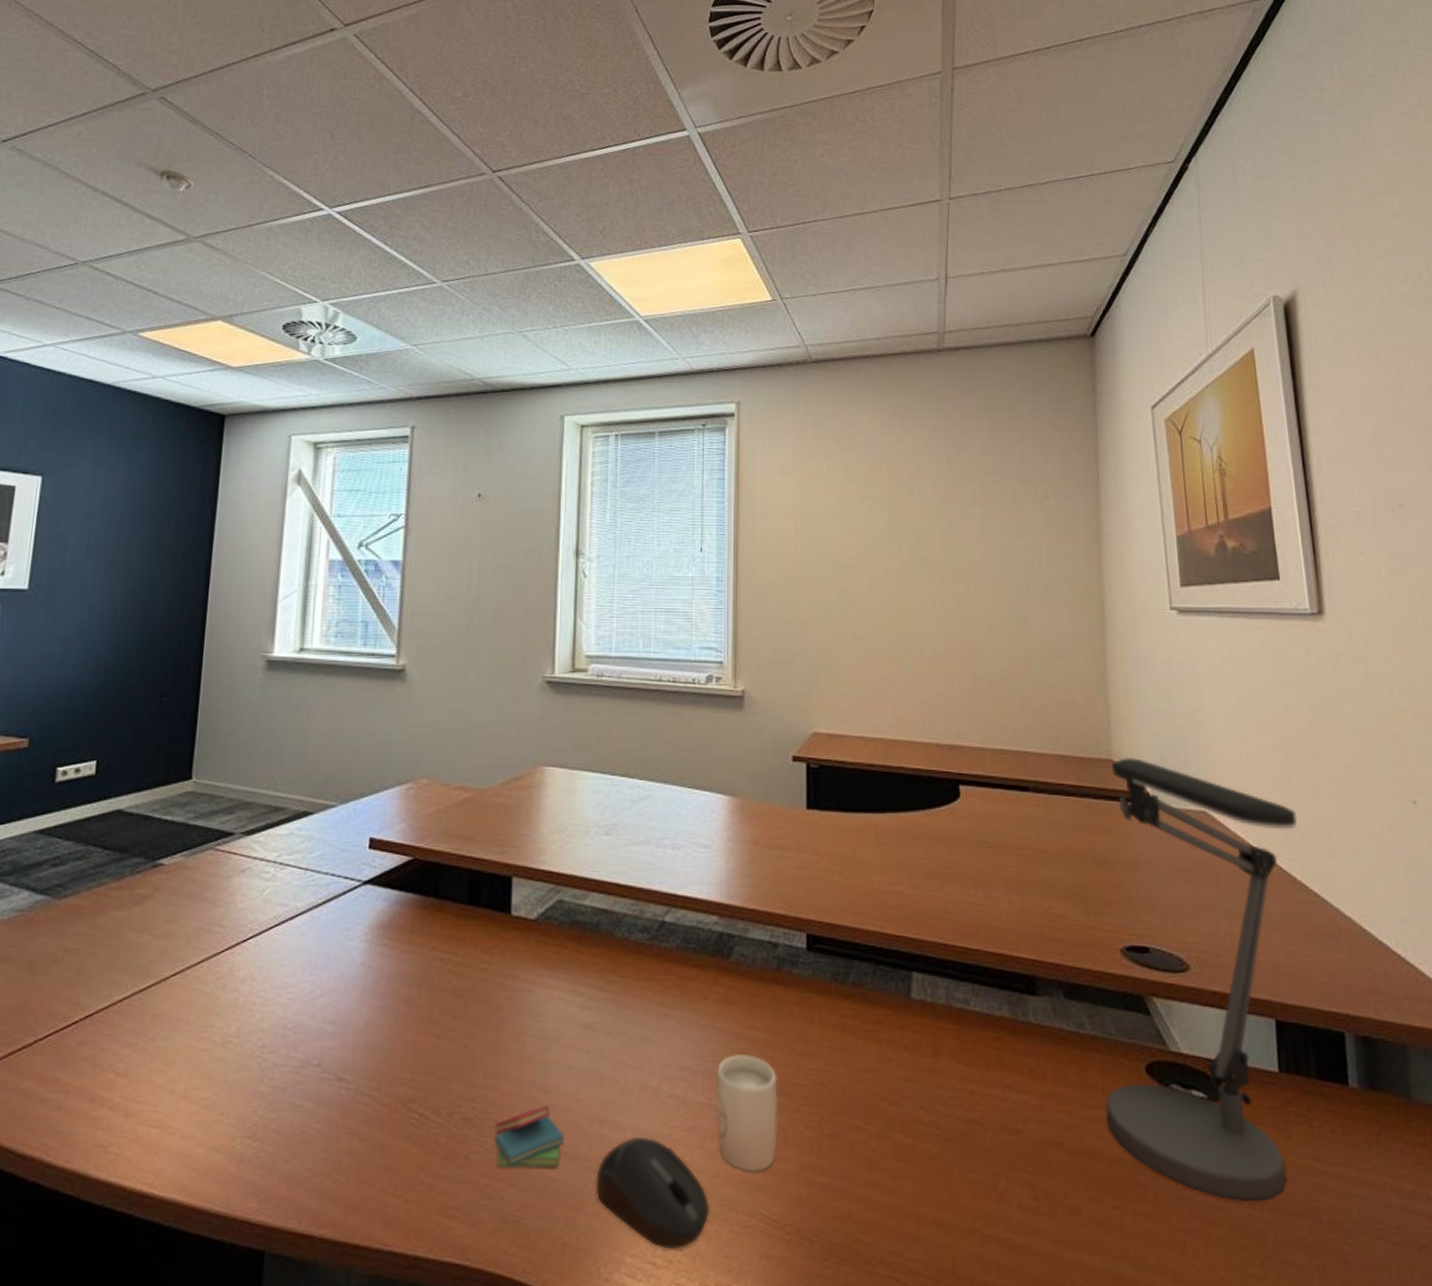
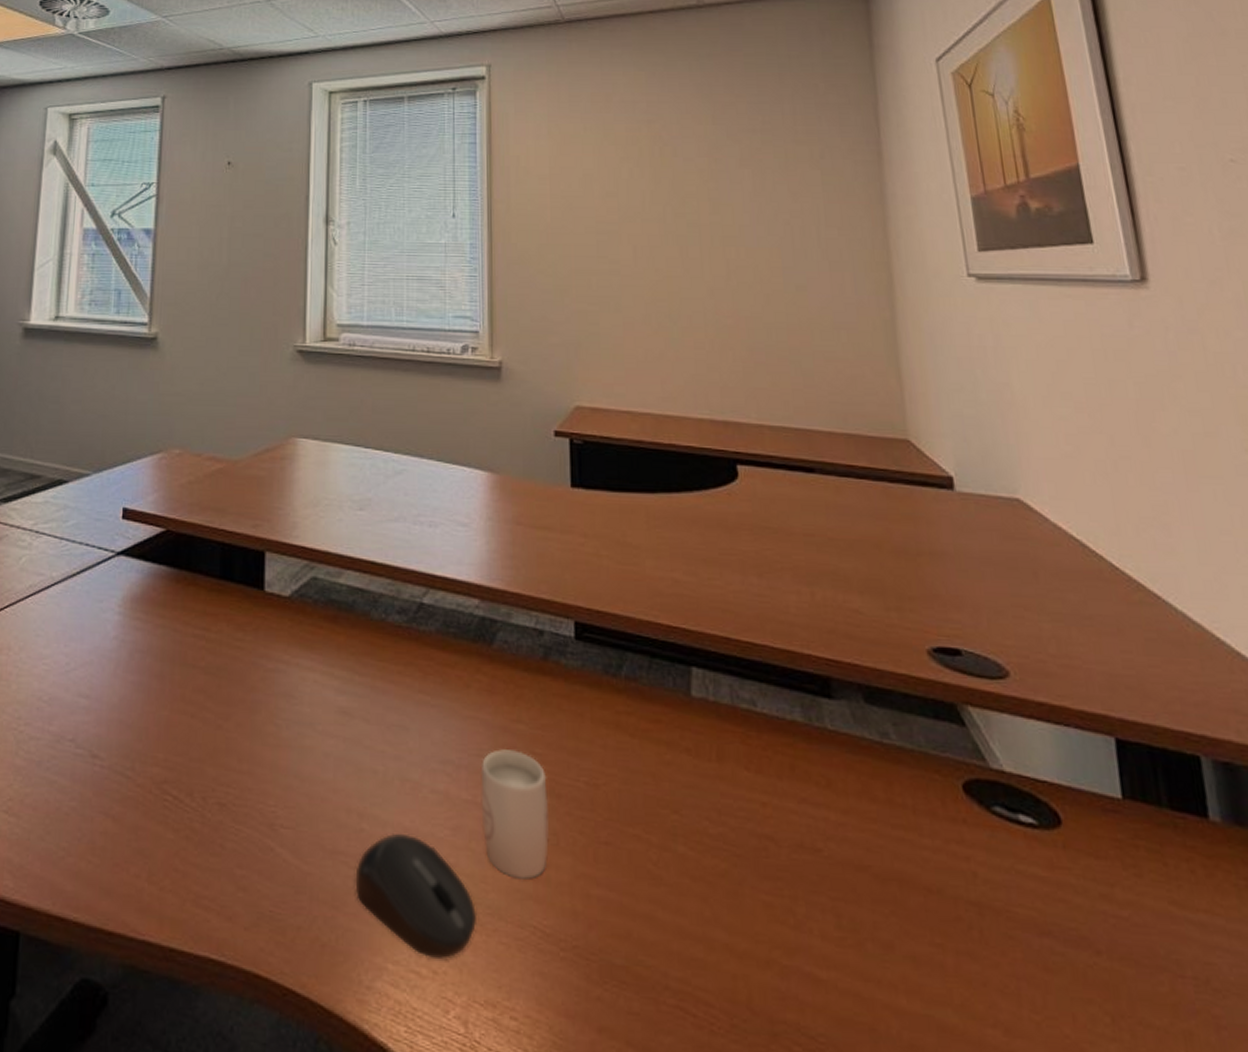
sticky notes: present [495,1105,564,1168] -> none [250,794,322,861]
desk lamp: present [1106,756,1298,1203] -> none [907,436,1140,949]

